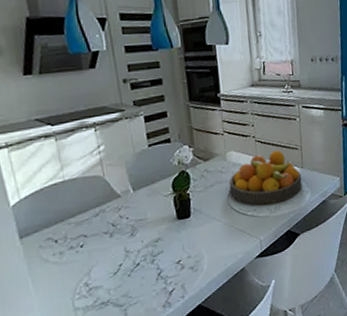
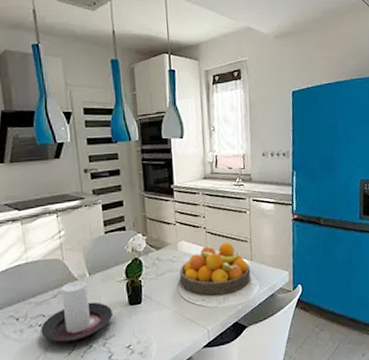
candle holder: none [82,196,160,262] -> present [41,280,113,343]

